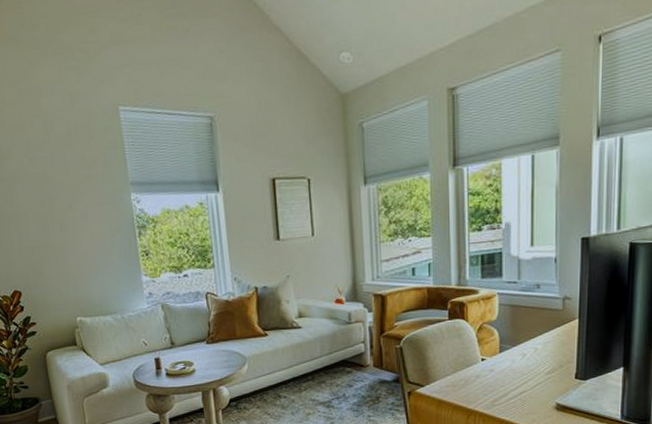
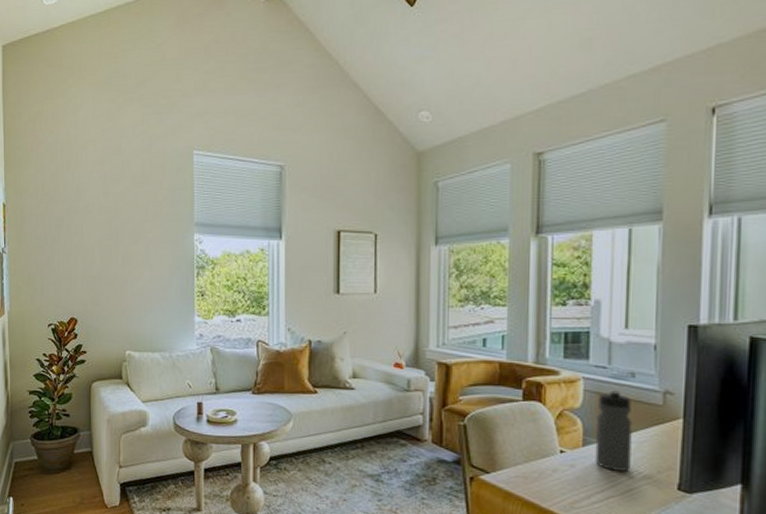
water bottle: none [510,301,539,370] -> present [595,390,632,471]

